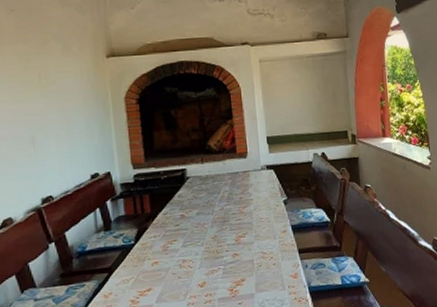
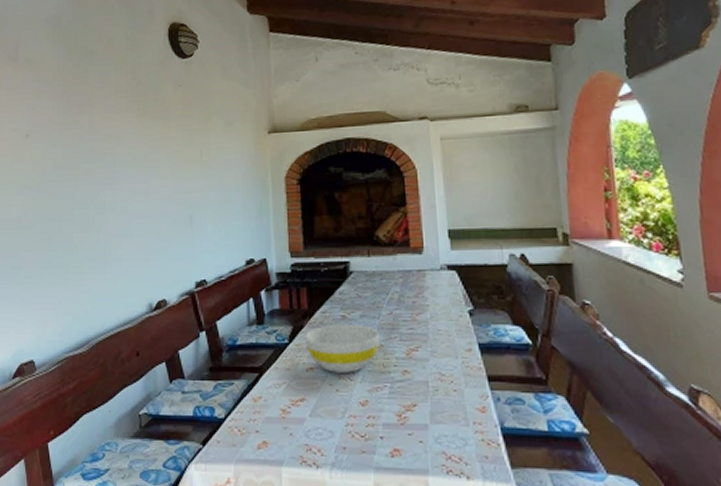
bowl: none [149,221,215,264] -> present [305,325,381,373]

